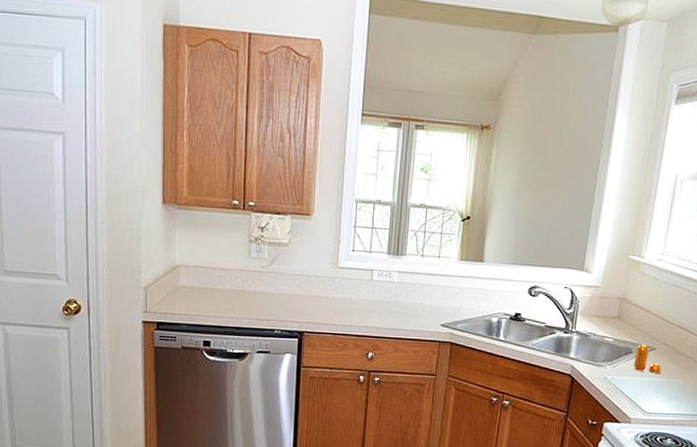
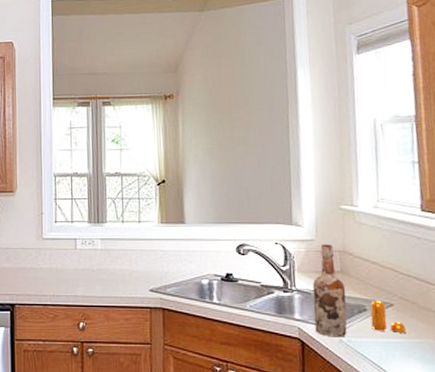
wine bottle: none [585,291,619,375] -> present [312,244,347,338]

